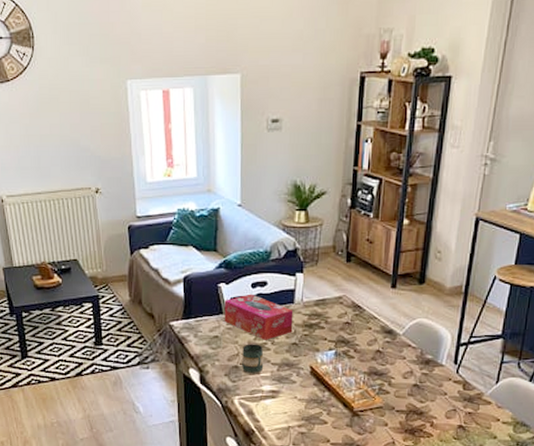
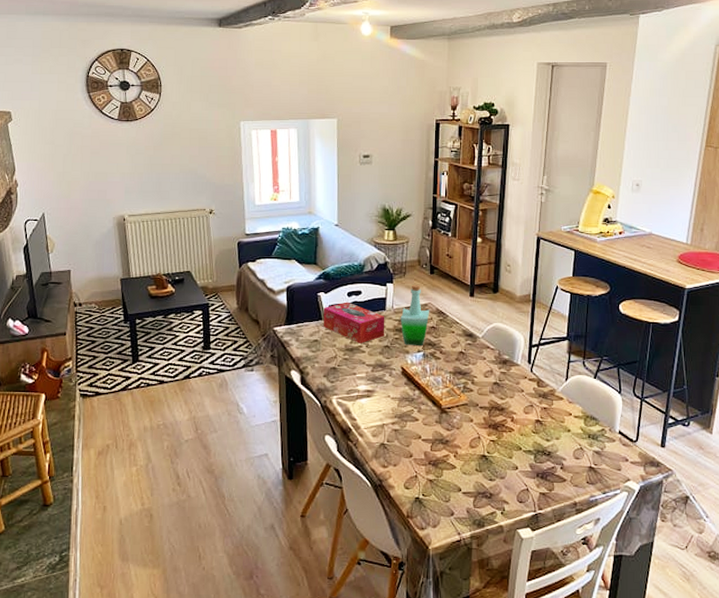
mug: present [241,344,264,374] -> none [339,347,359,375]
bottle: none [310,274,345,344] -> present [400,284,430,346]

